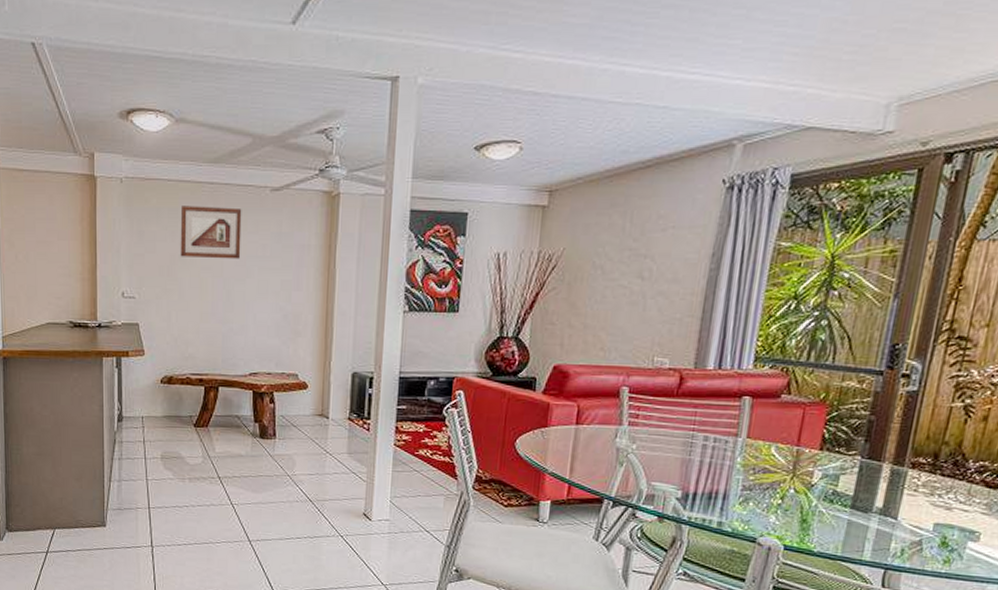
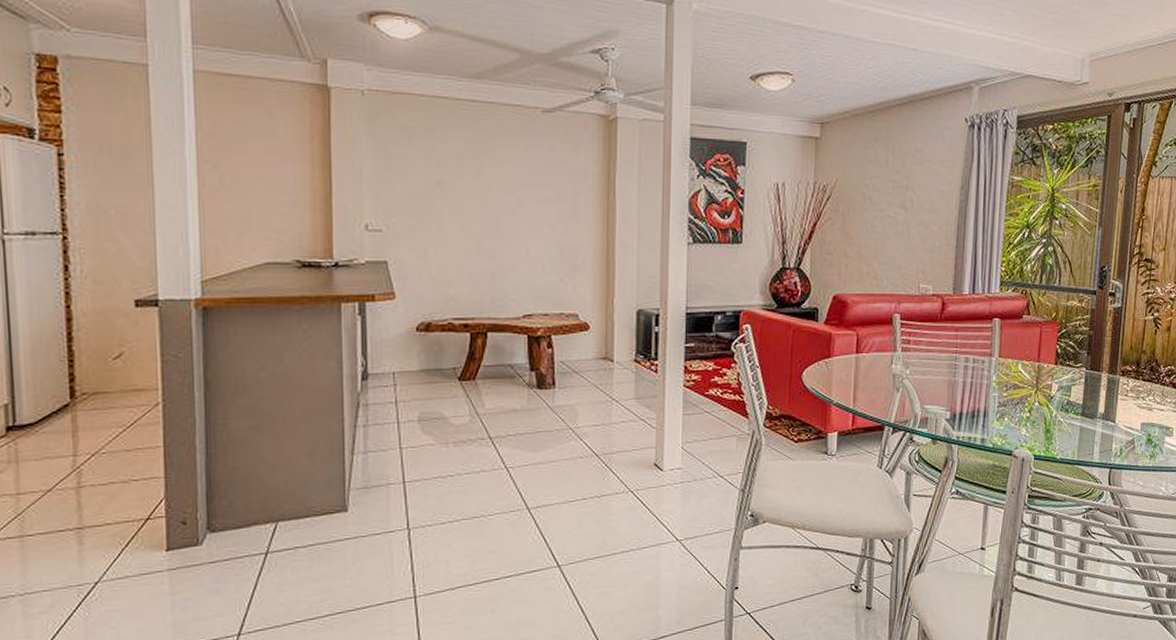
picture frame: present [180,206,242,259] -> none [437,125,510,187]

